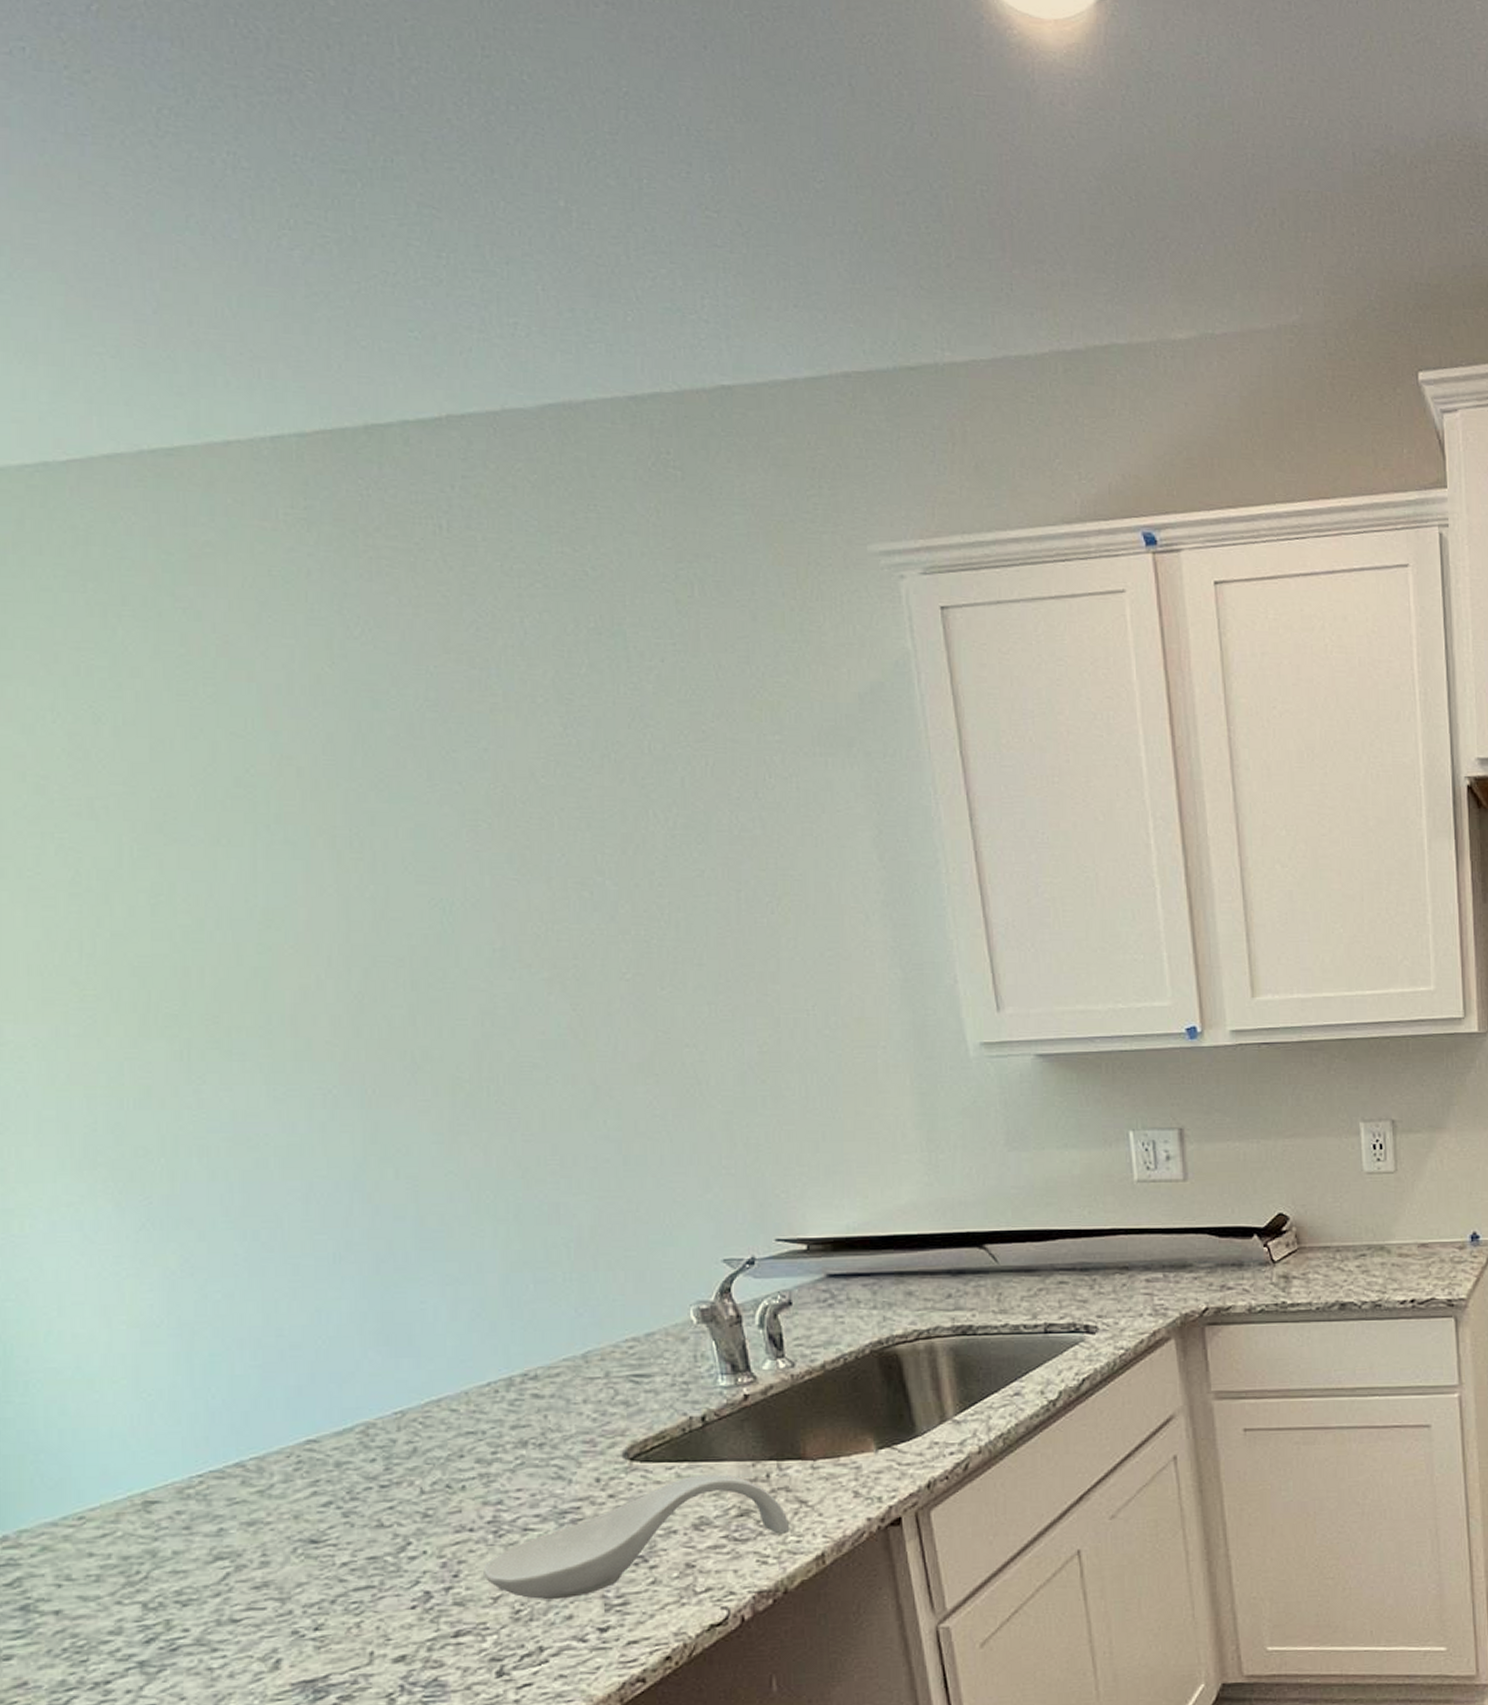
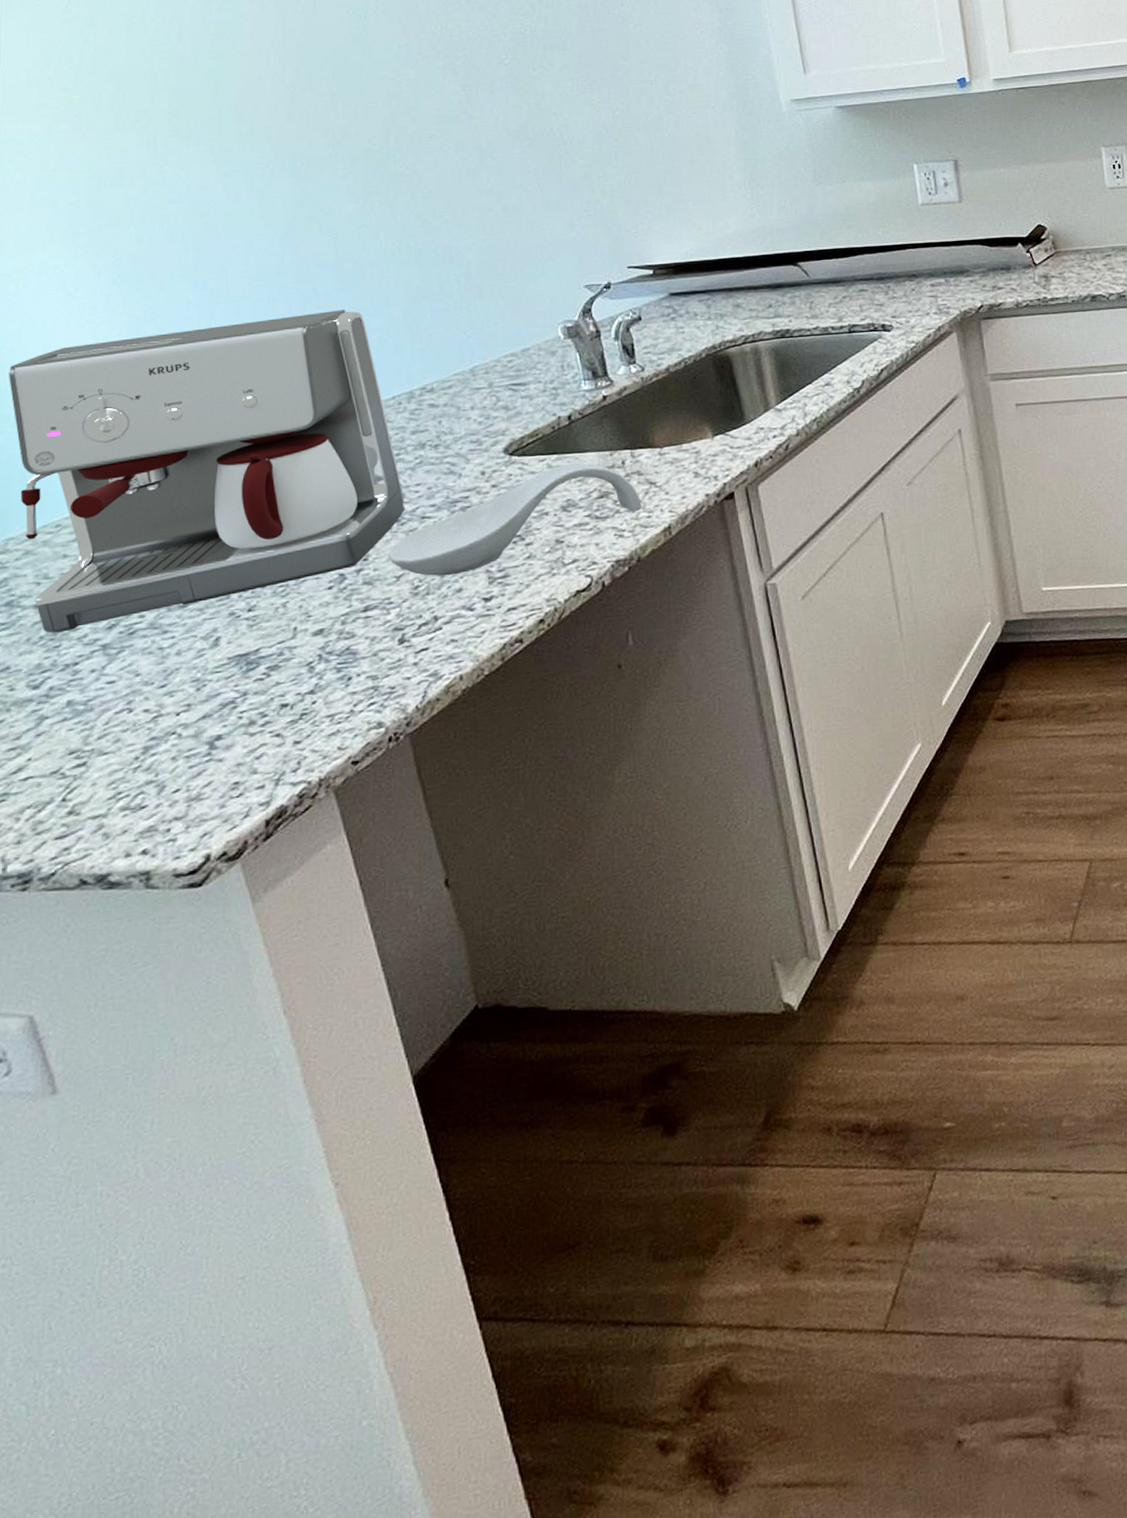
coffee maker: none [15,1273,504,1645] -> present [9,309,405,634]

